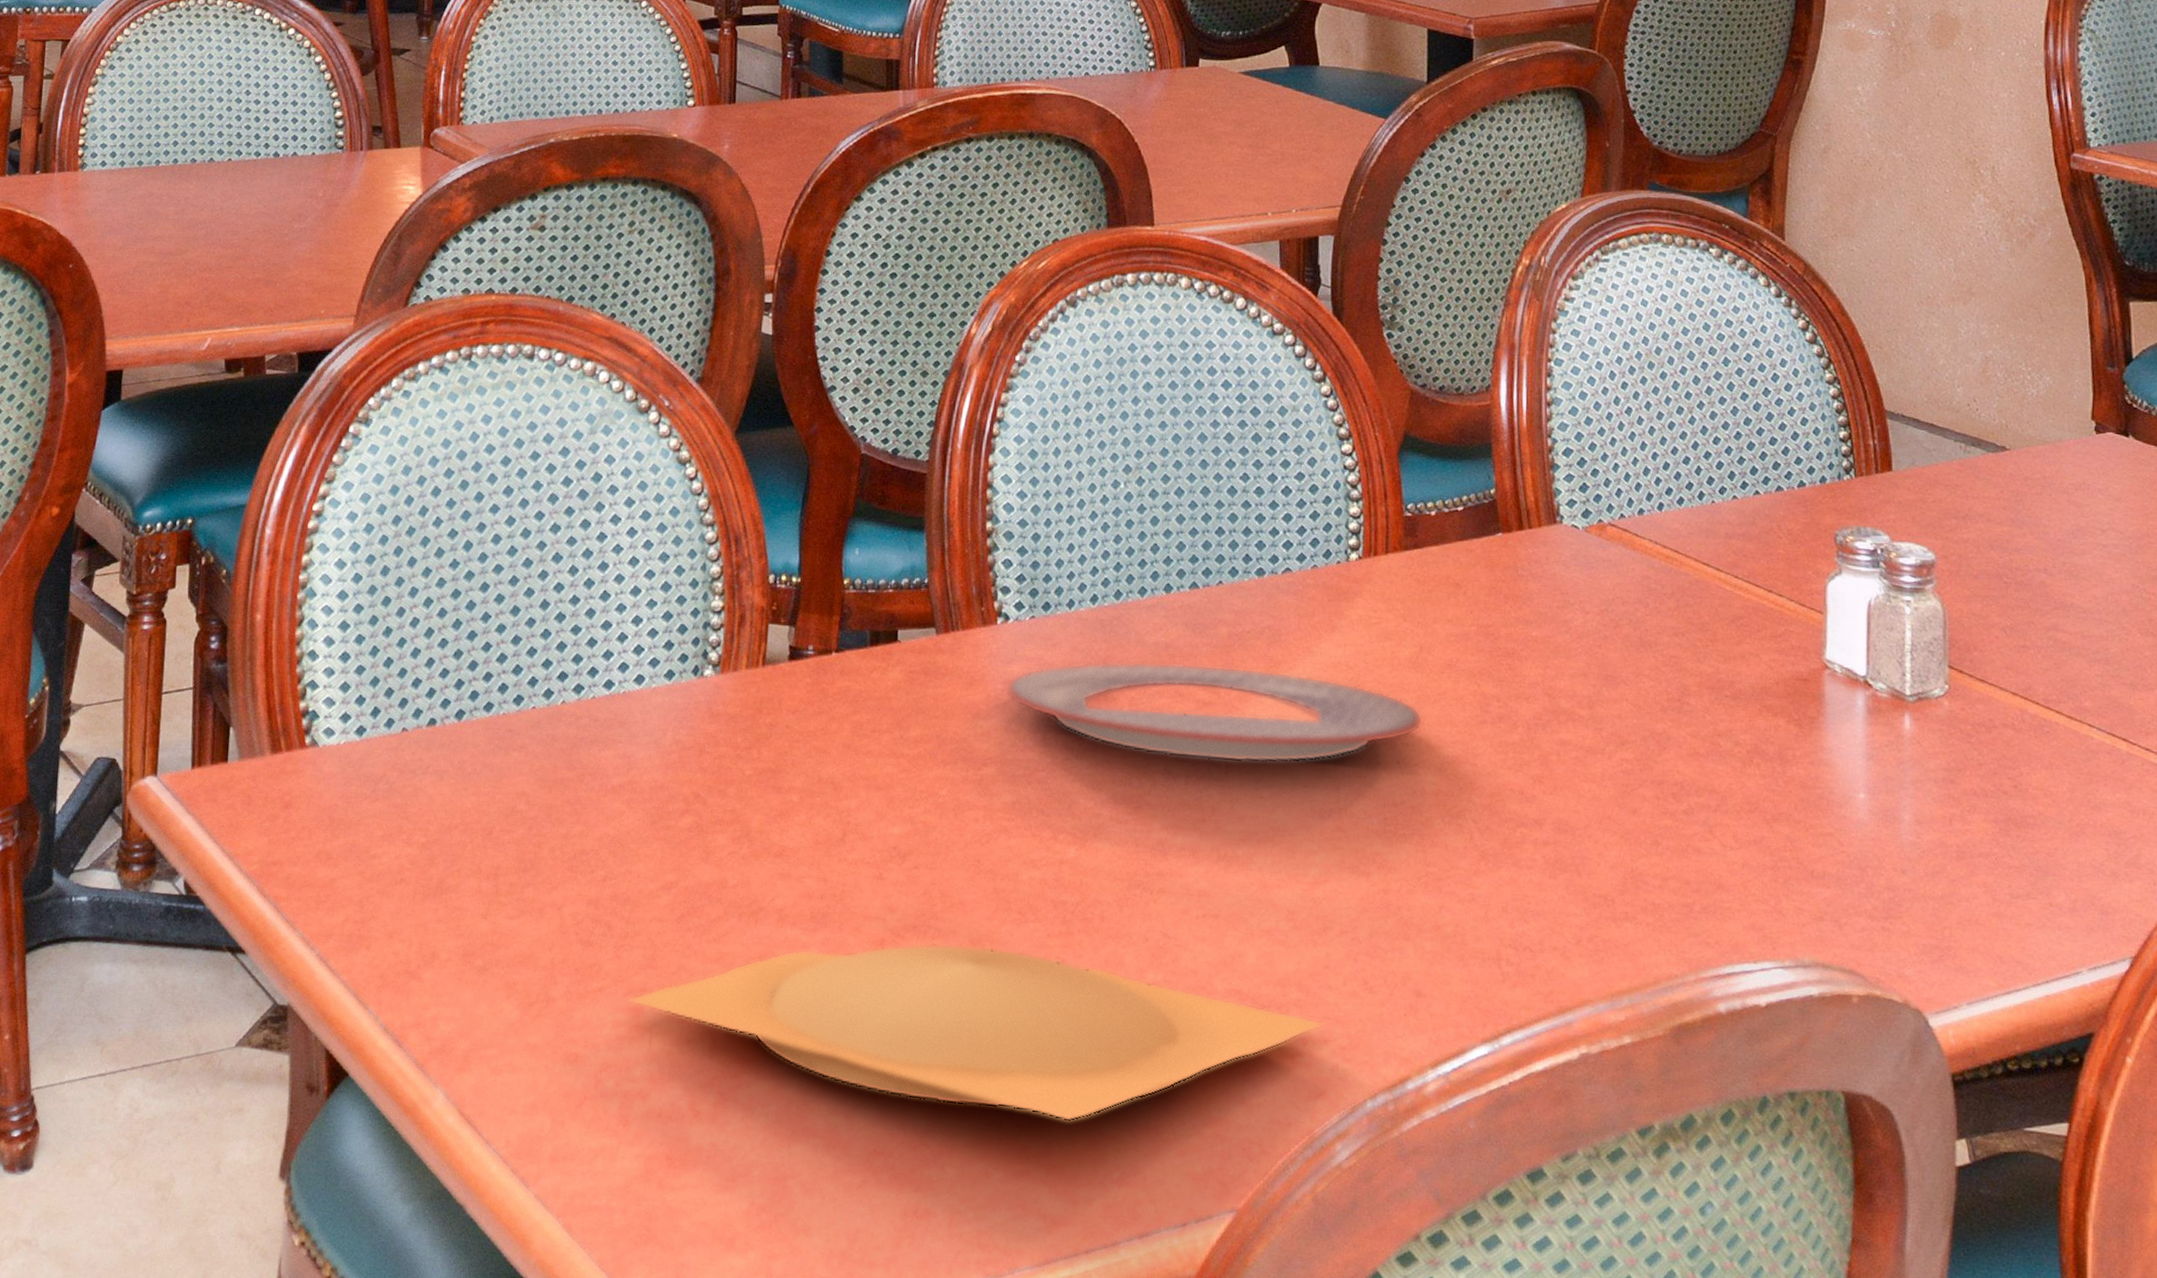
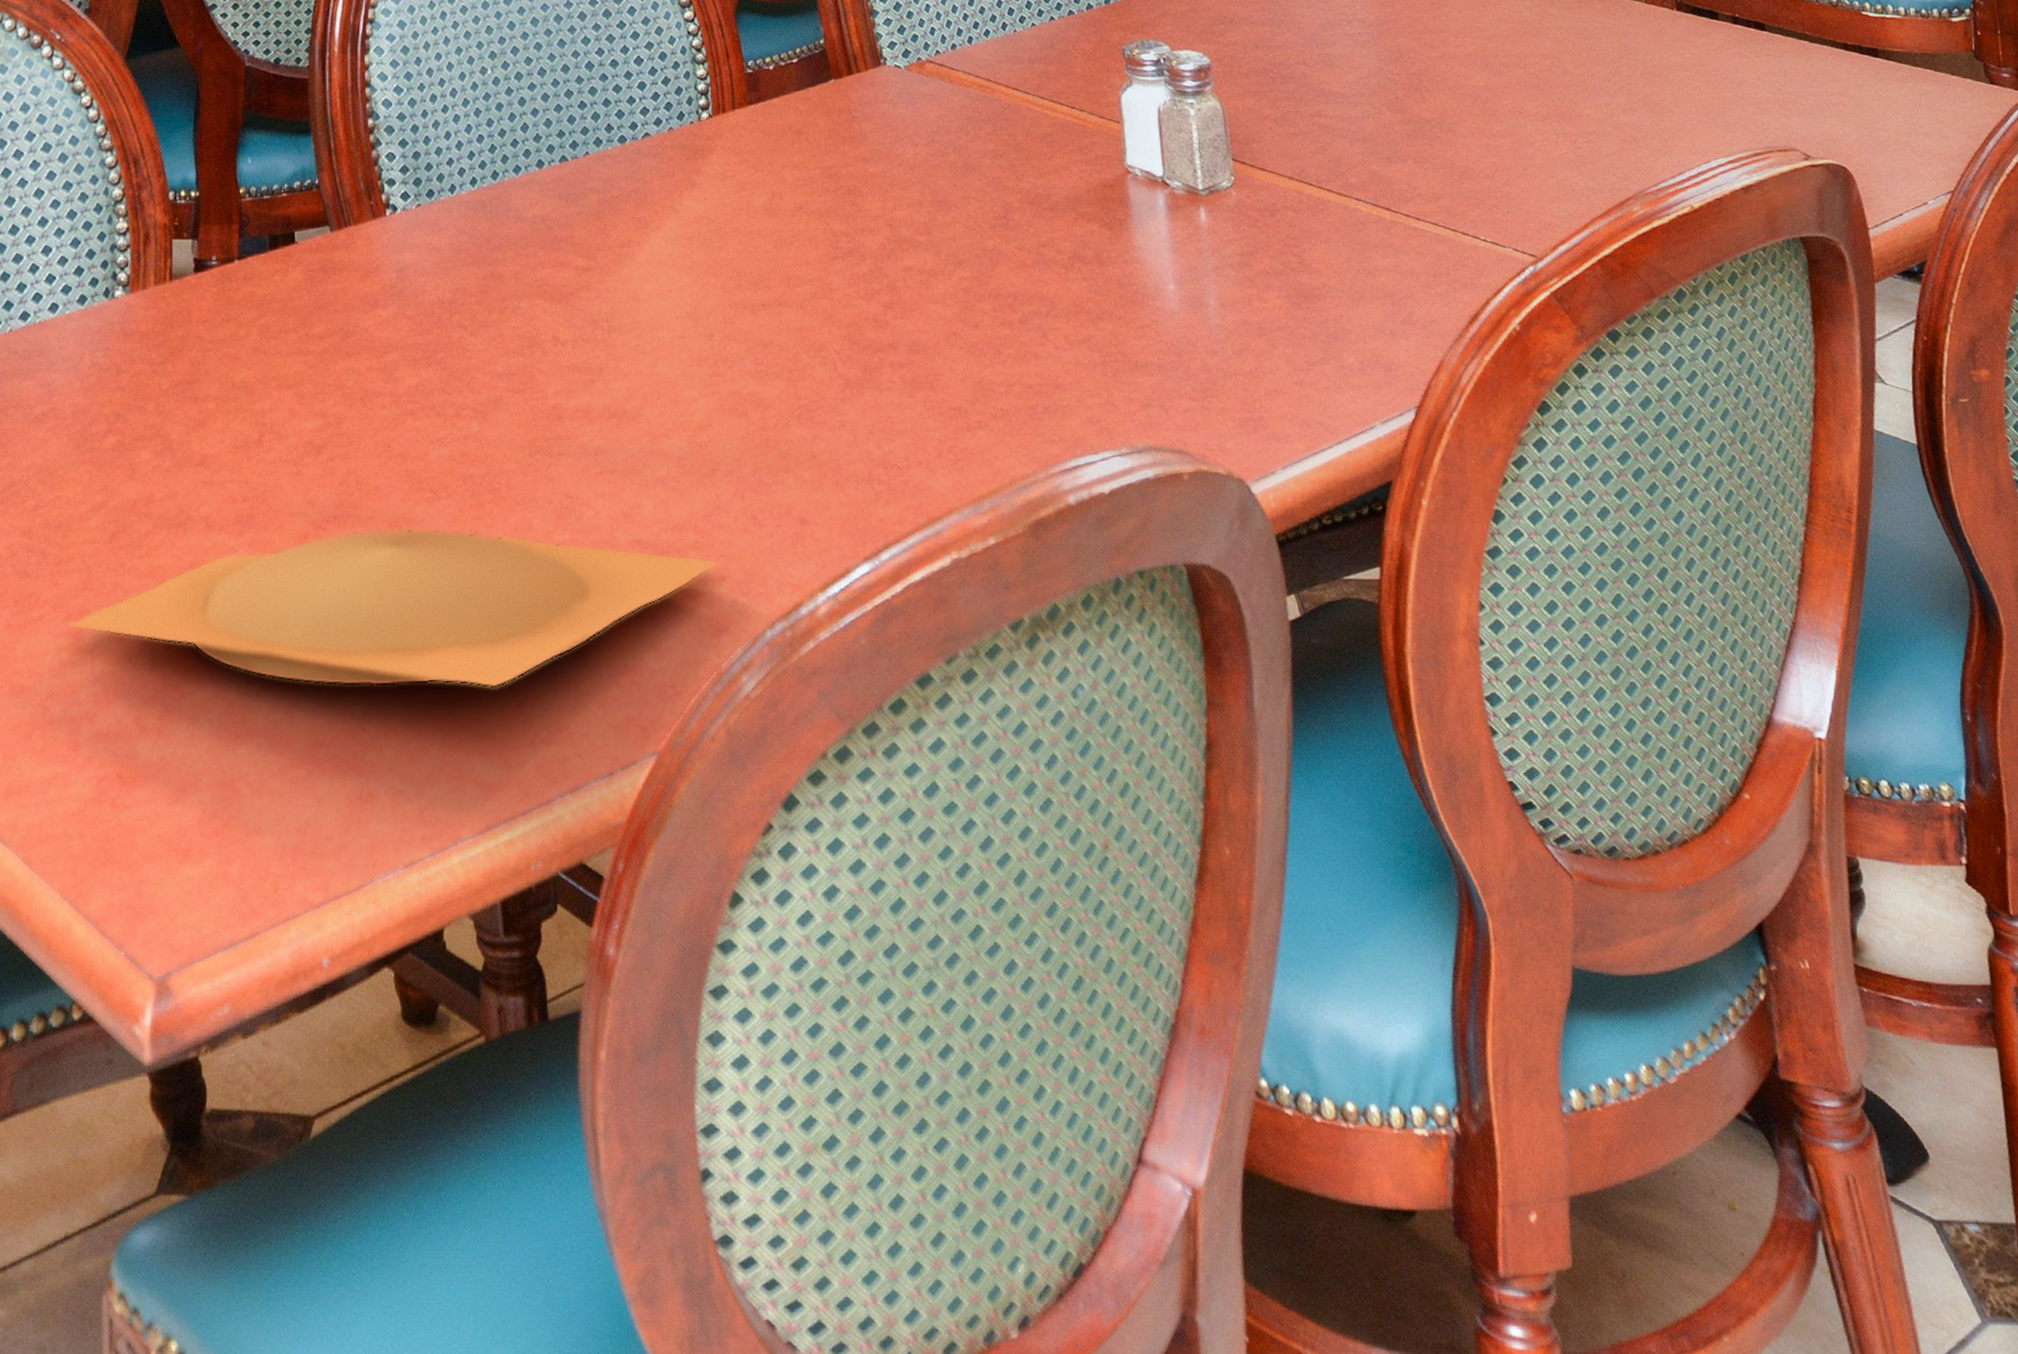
plate: present [1006,661,1424,763] -> none [400,231,782,323]

